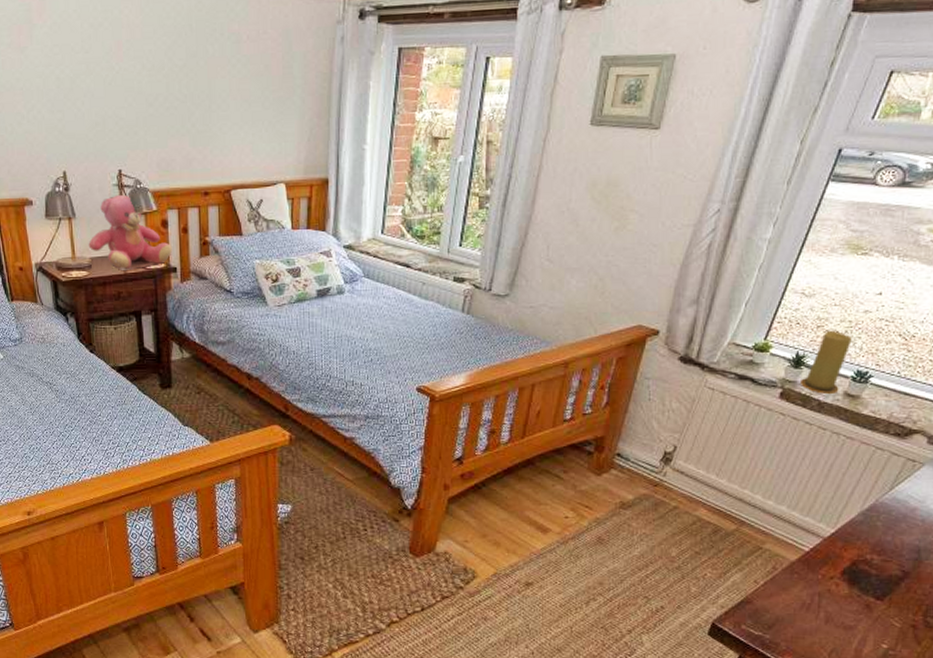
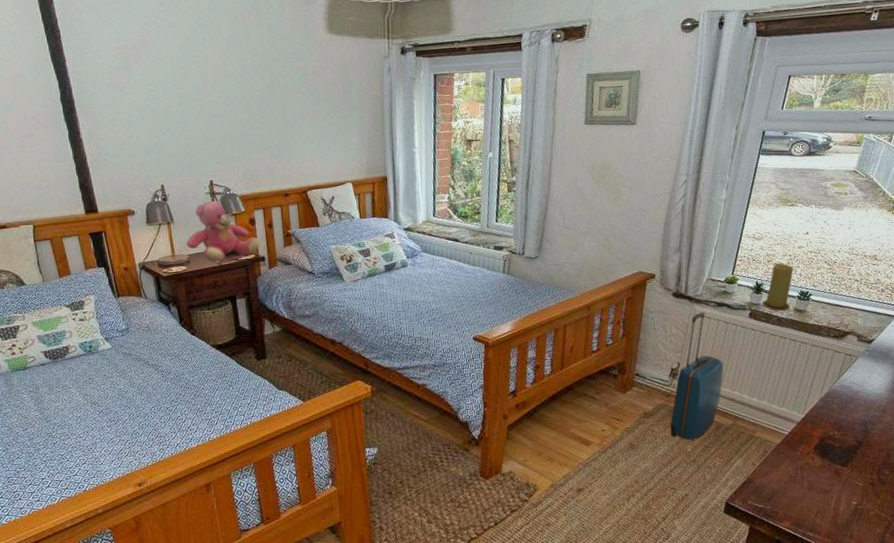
suitcase: none [653,384,735,543] -> present [670,312,724,440]

